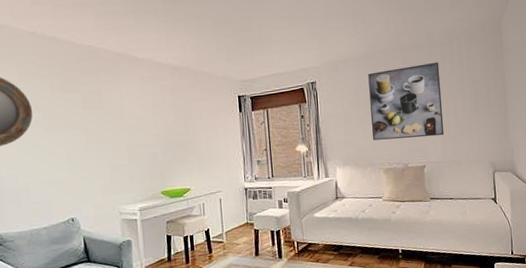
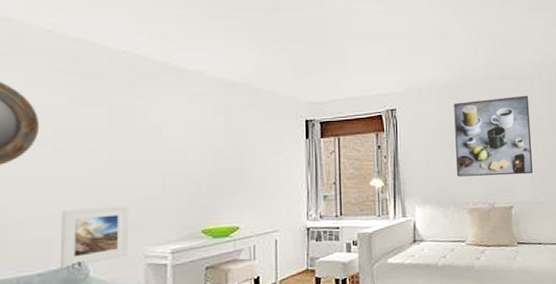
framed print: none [55,173,107,224] -> present [61,205,129,269]

